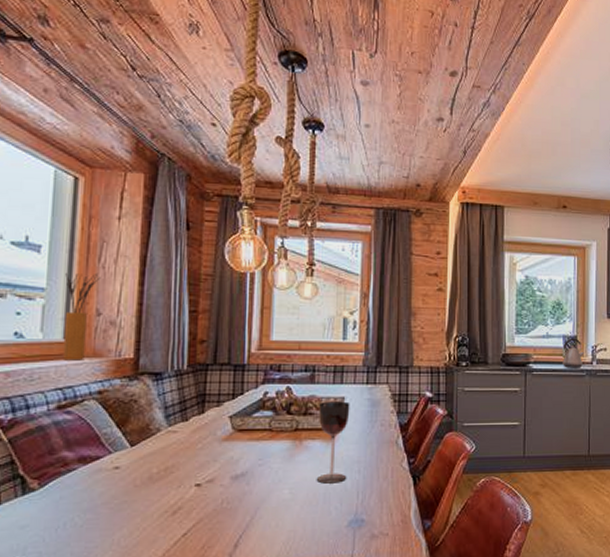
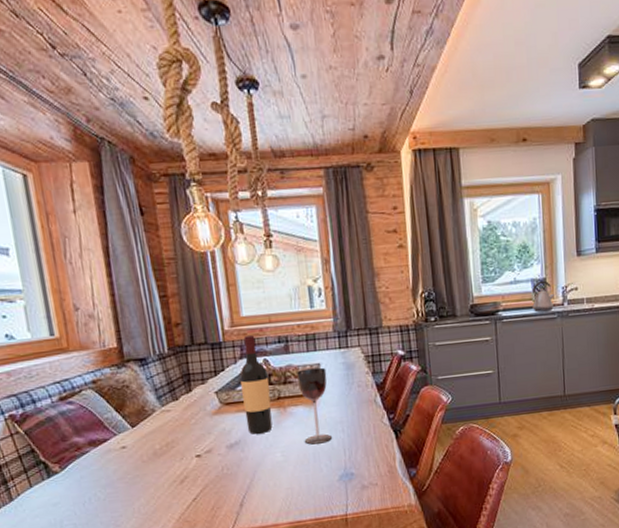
vase: present [62,272,101,361] -> none [37,269,73,356]
wine bottle: none [257,361,289,466] -> present [239,335,273,434]

